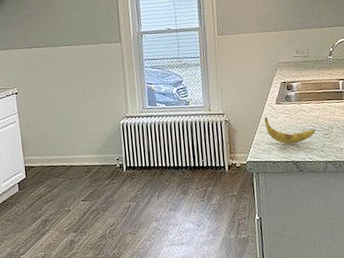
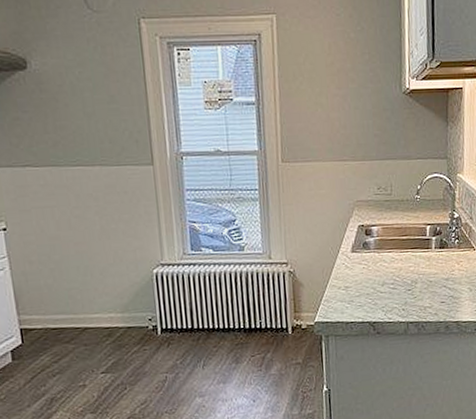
banana: present [264,117,315,144] -> none [337,268,397,302]

